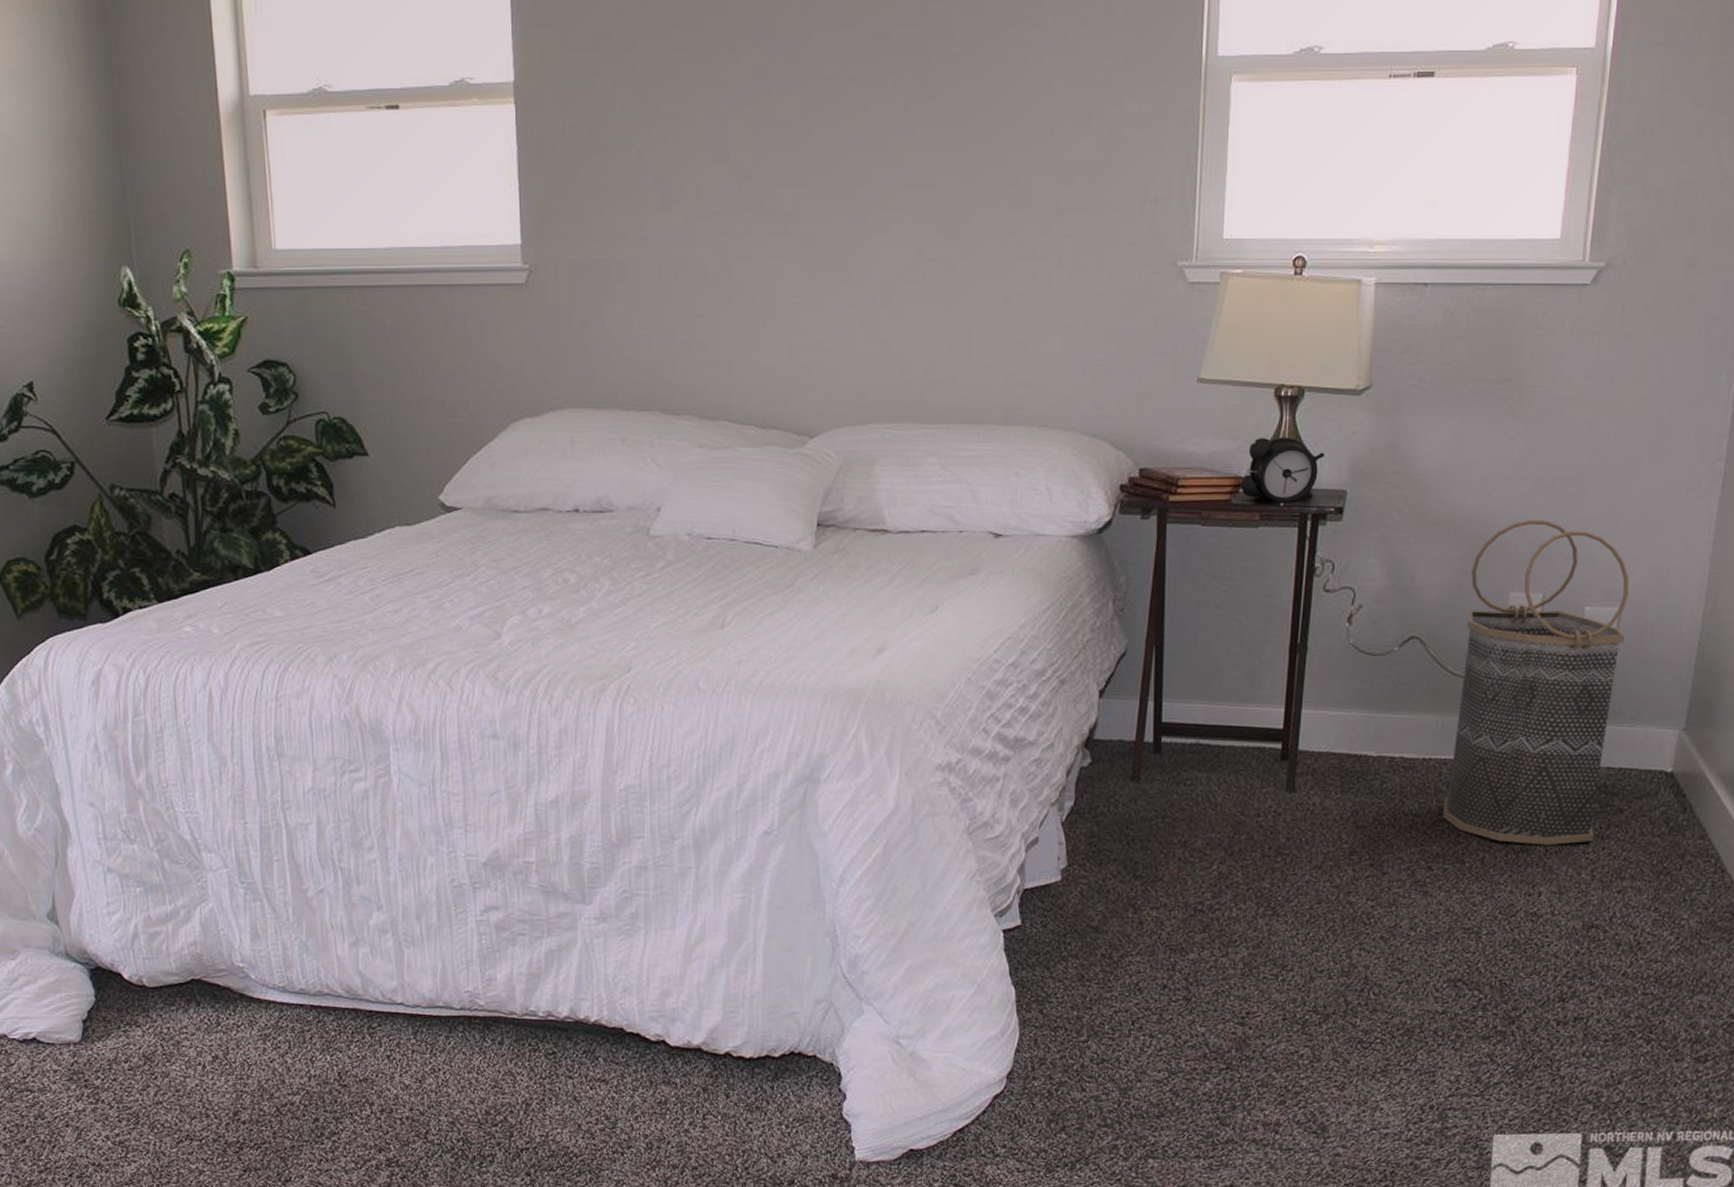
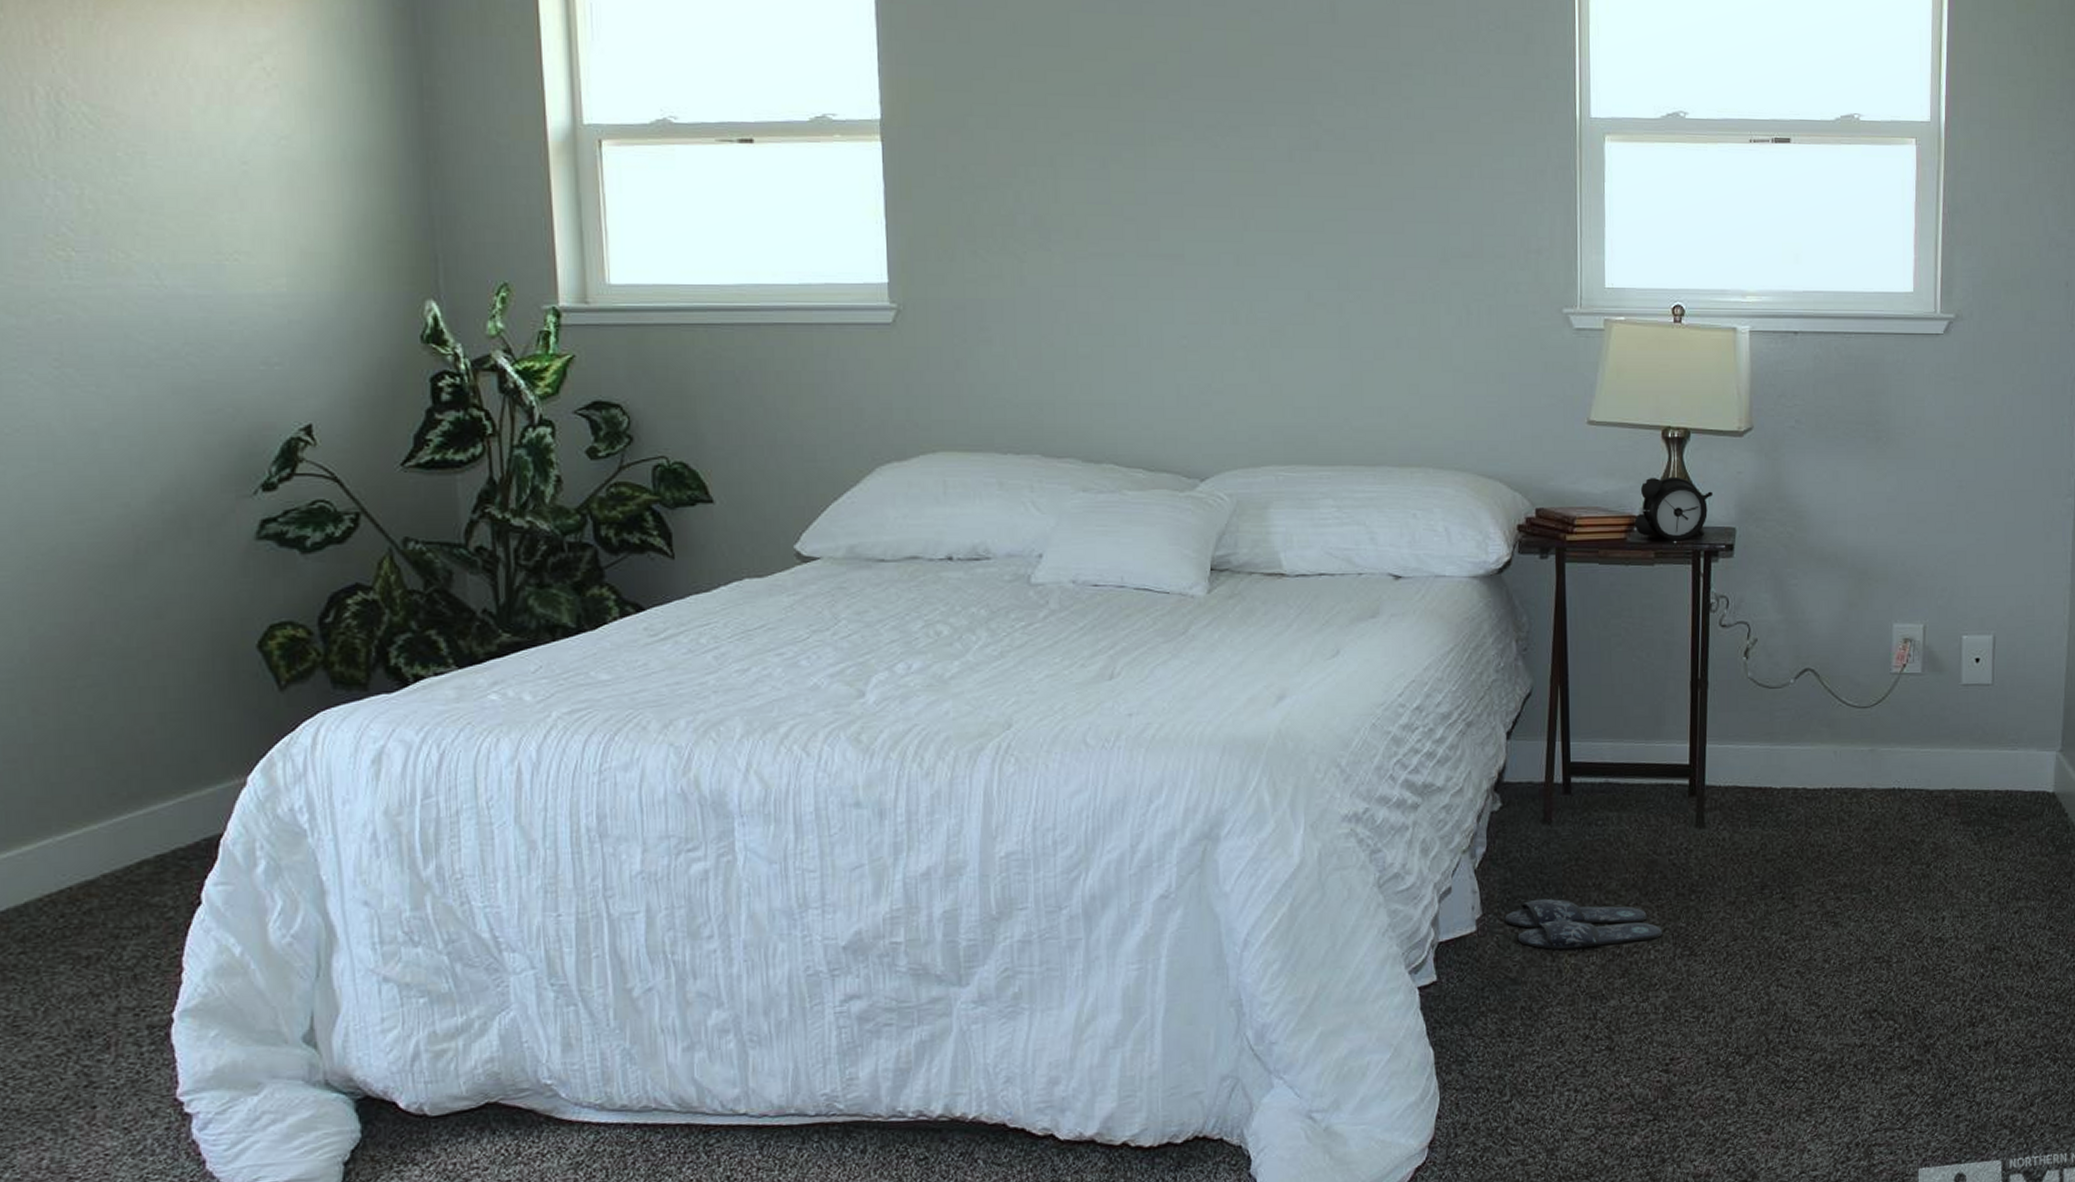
slippers: none [1089,853,1246,903] -> present [1504,898,1663,950]
basket: present [1442,519,1629,845] -> none [1846,553,2001,870]

